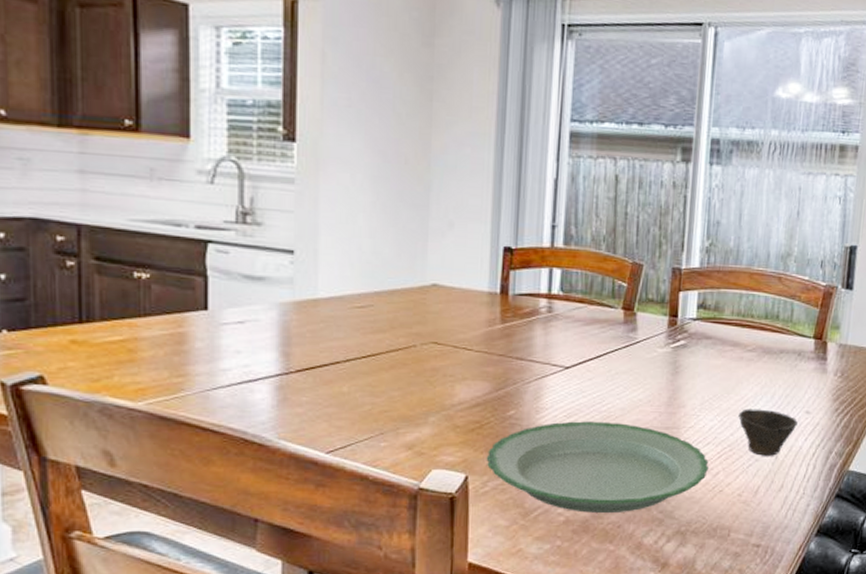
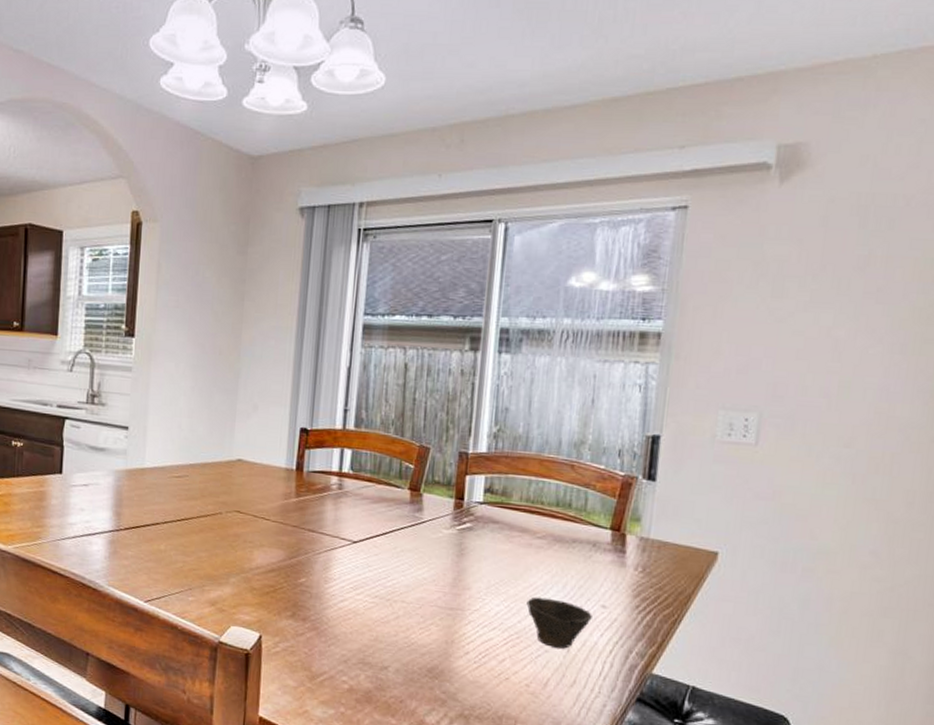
plate: present [486,421,709,513] -> none [278,593,495,688]

